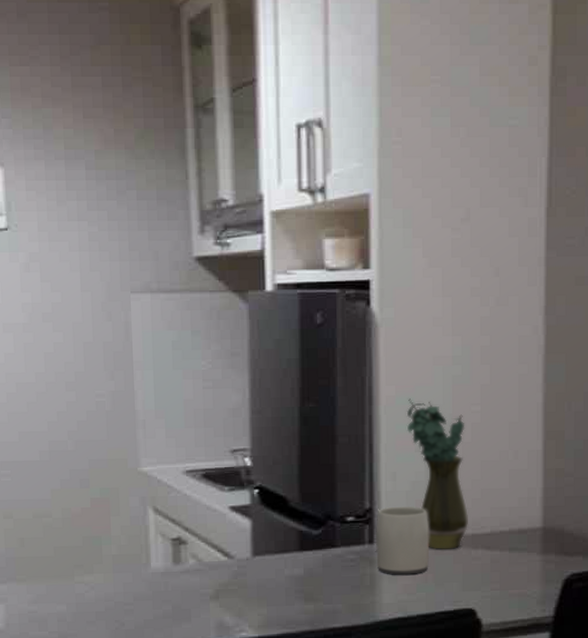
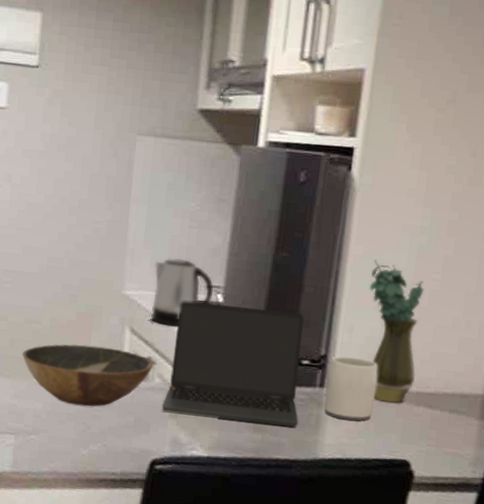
bowl: none [34,532,185,602] -> present [22,344,154,407]
kettle: none [170,423,240,500] -> present [150,257,214,327]
laptop: none [201,467,352,594] -> present [162,301,305,427]

